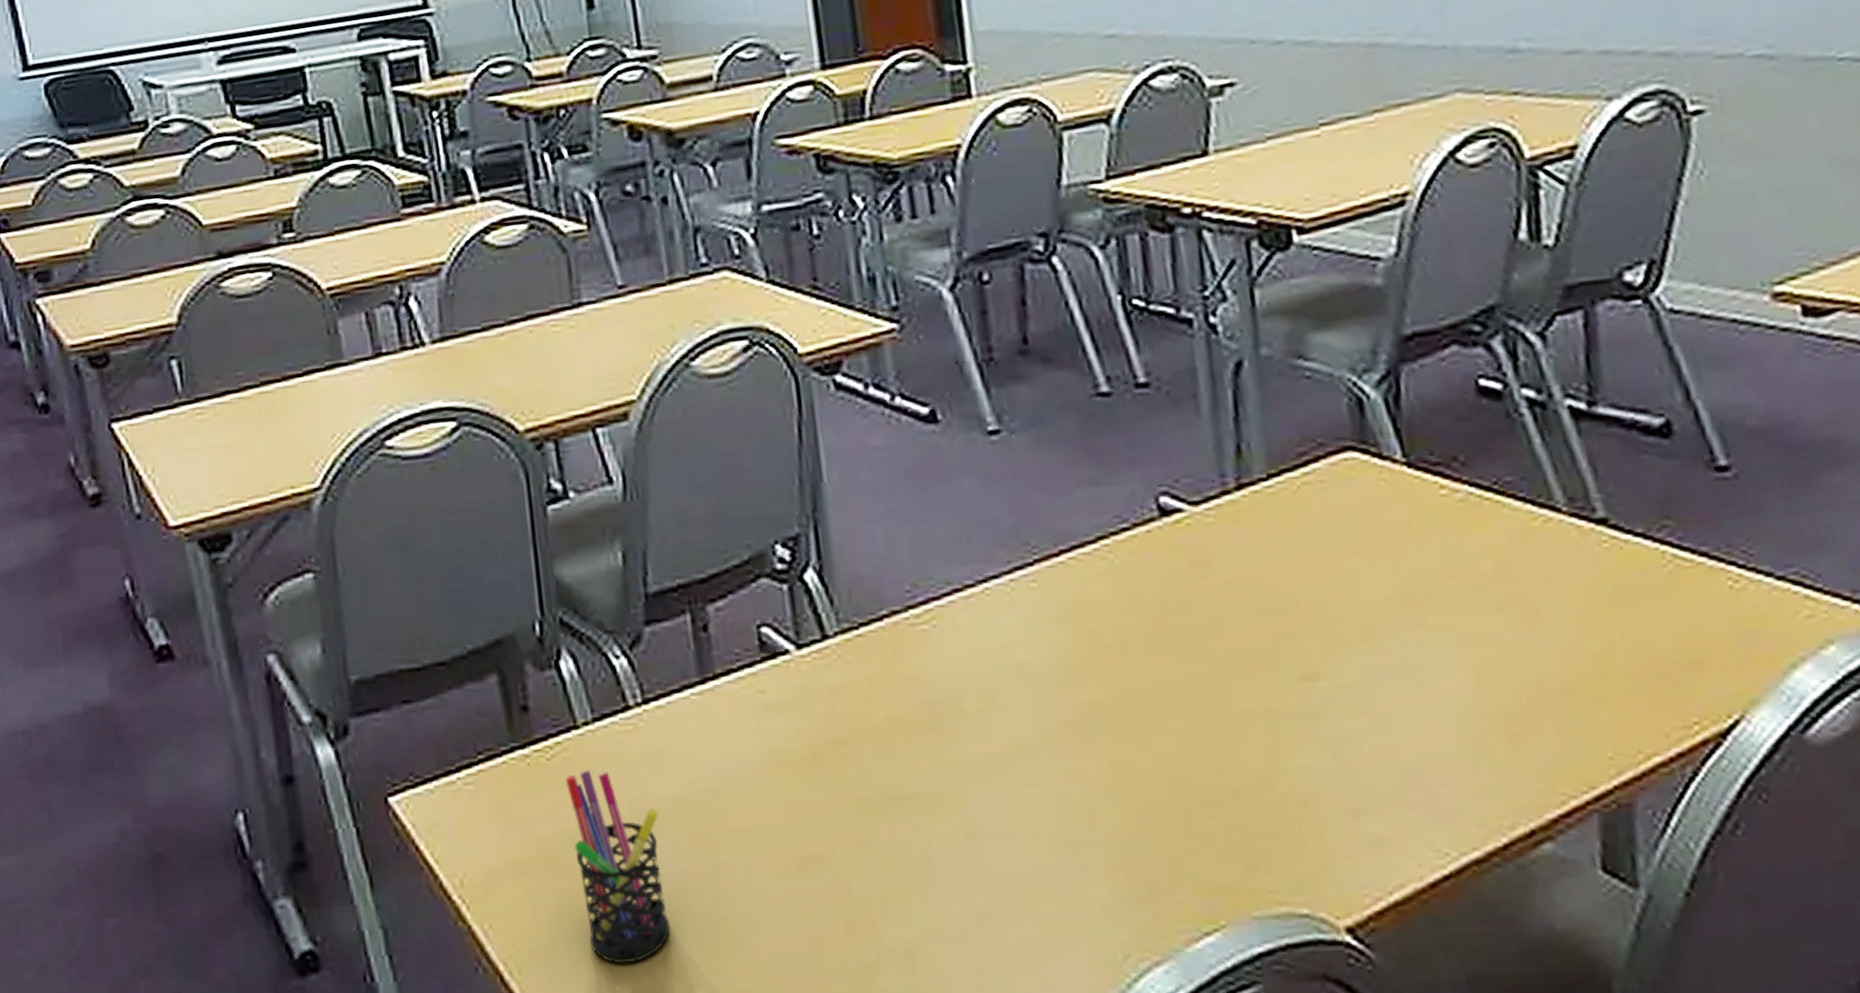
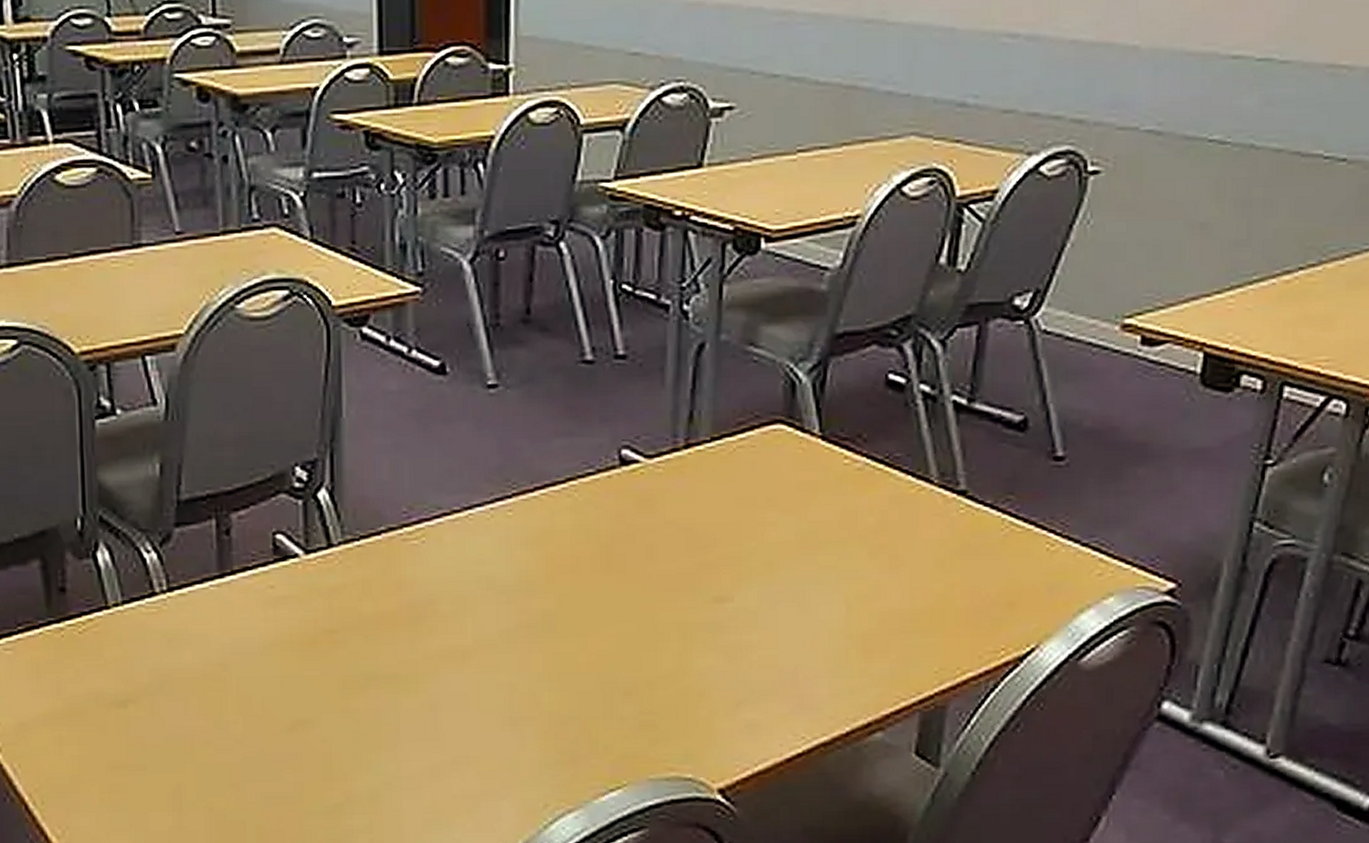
pen holder: present [564,770,671,964] -> none [93,643,176,799]

